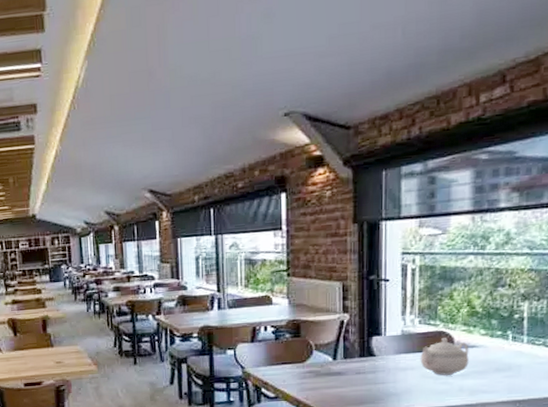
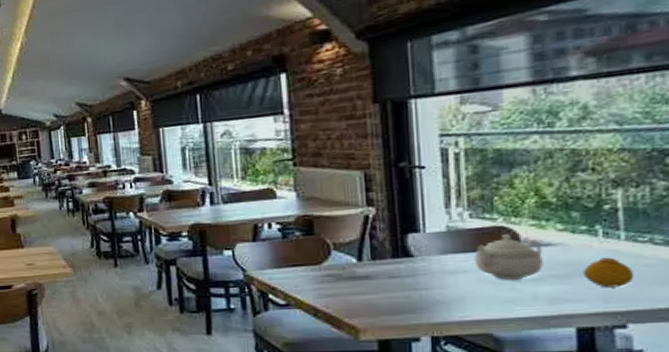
fruit: none [495,357,531,382] -> present [582,257,635,288]

